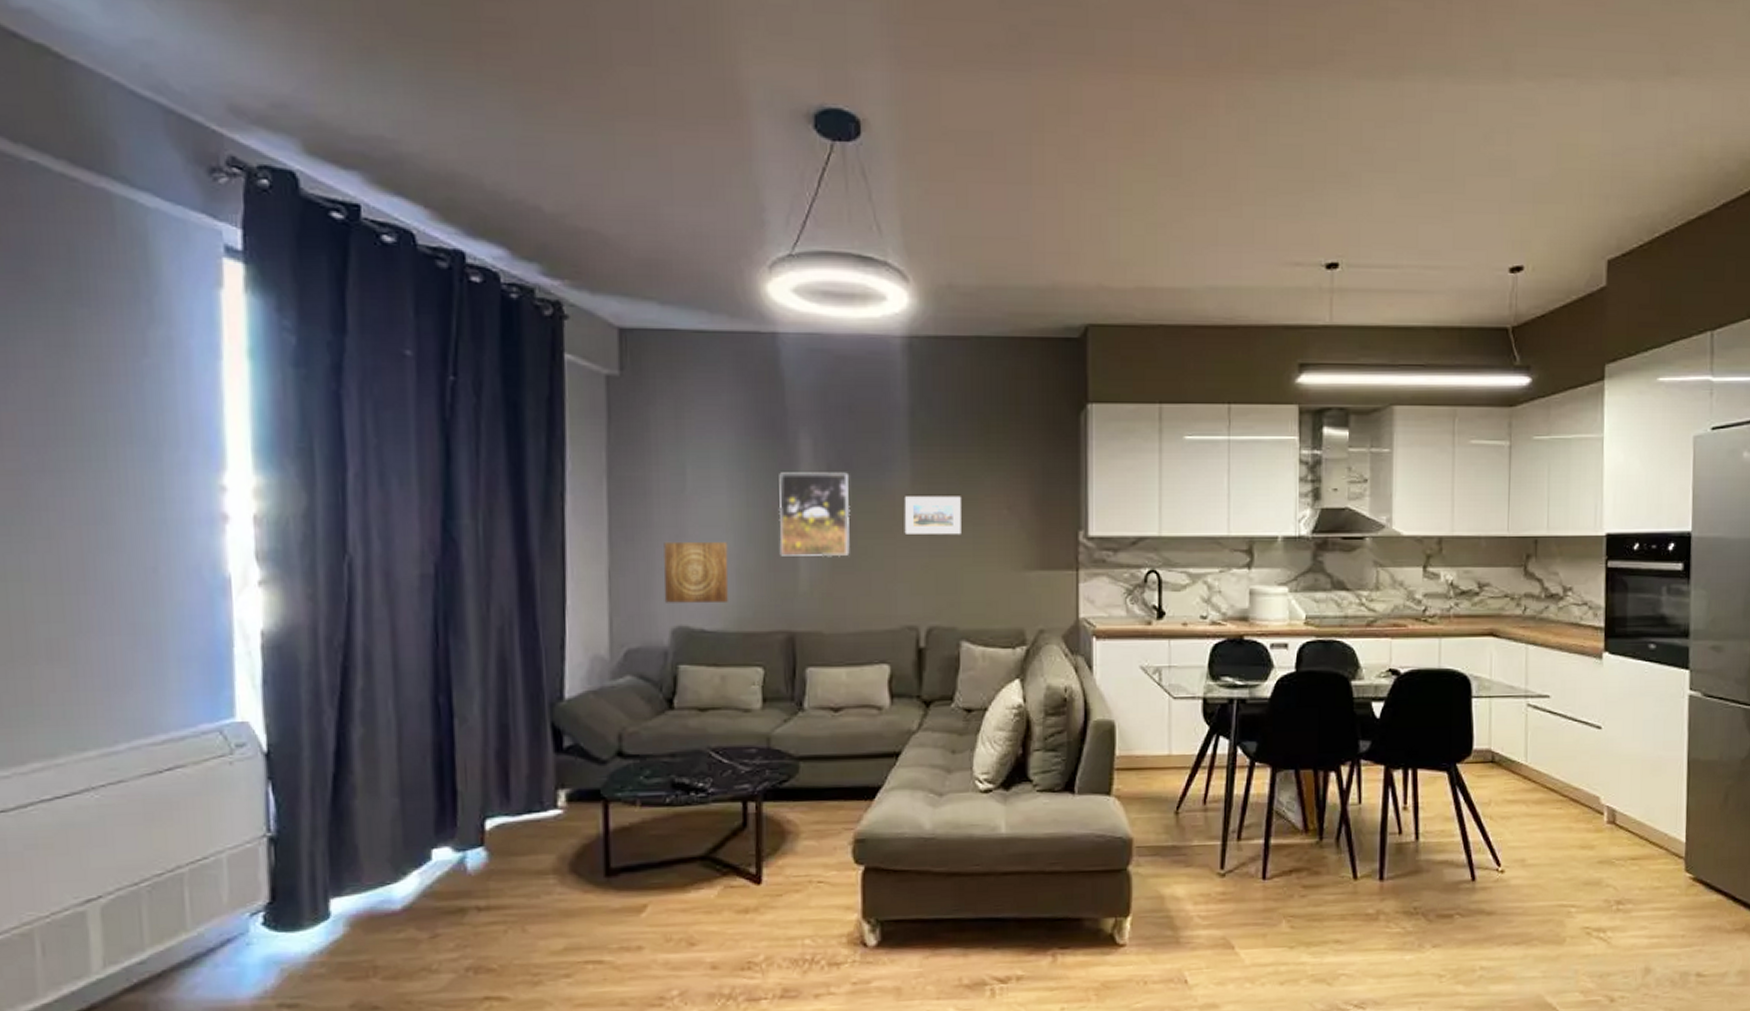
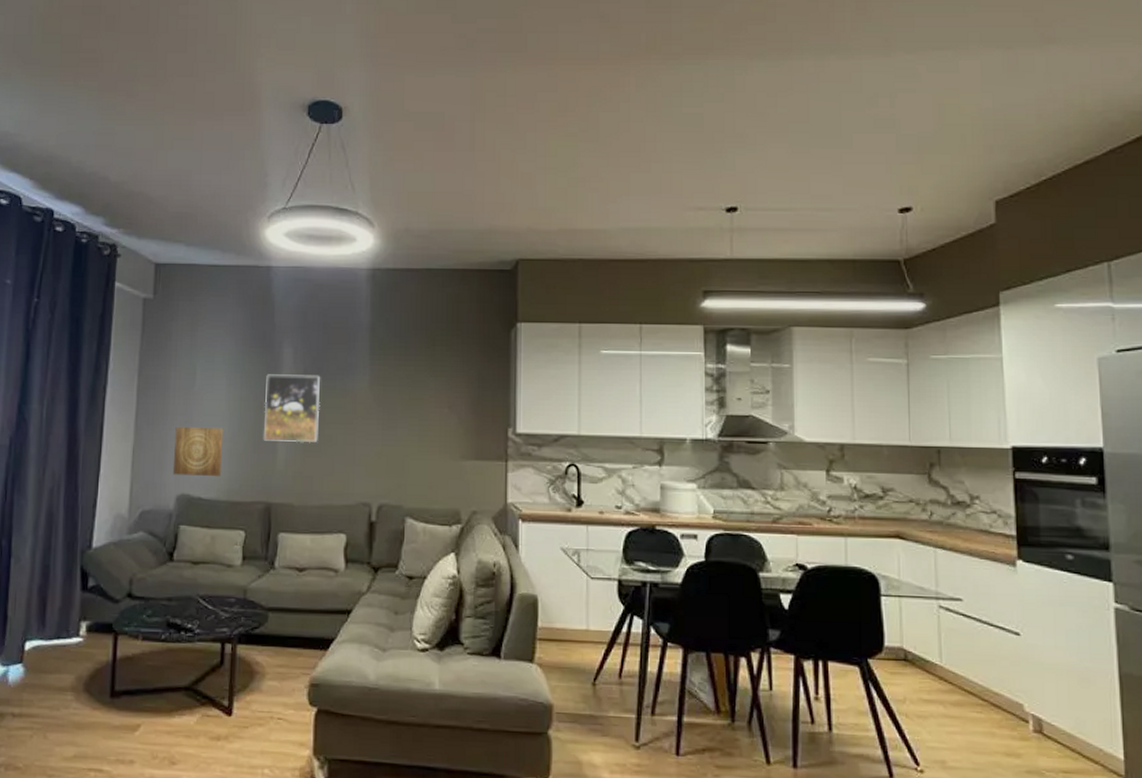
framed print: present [904,496,961,535] -> none [362,395,410,429]

